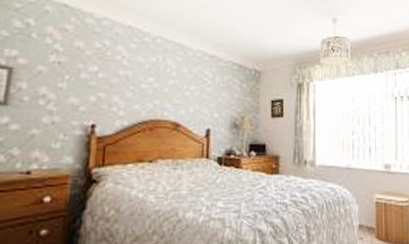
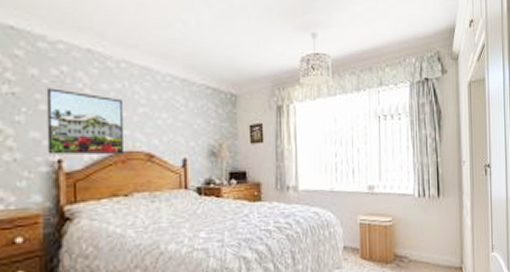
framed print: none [83,59,157,123] -> present [46,88,124,155]

